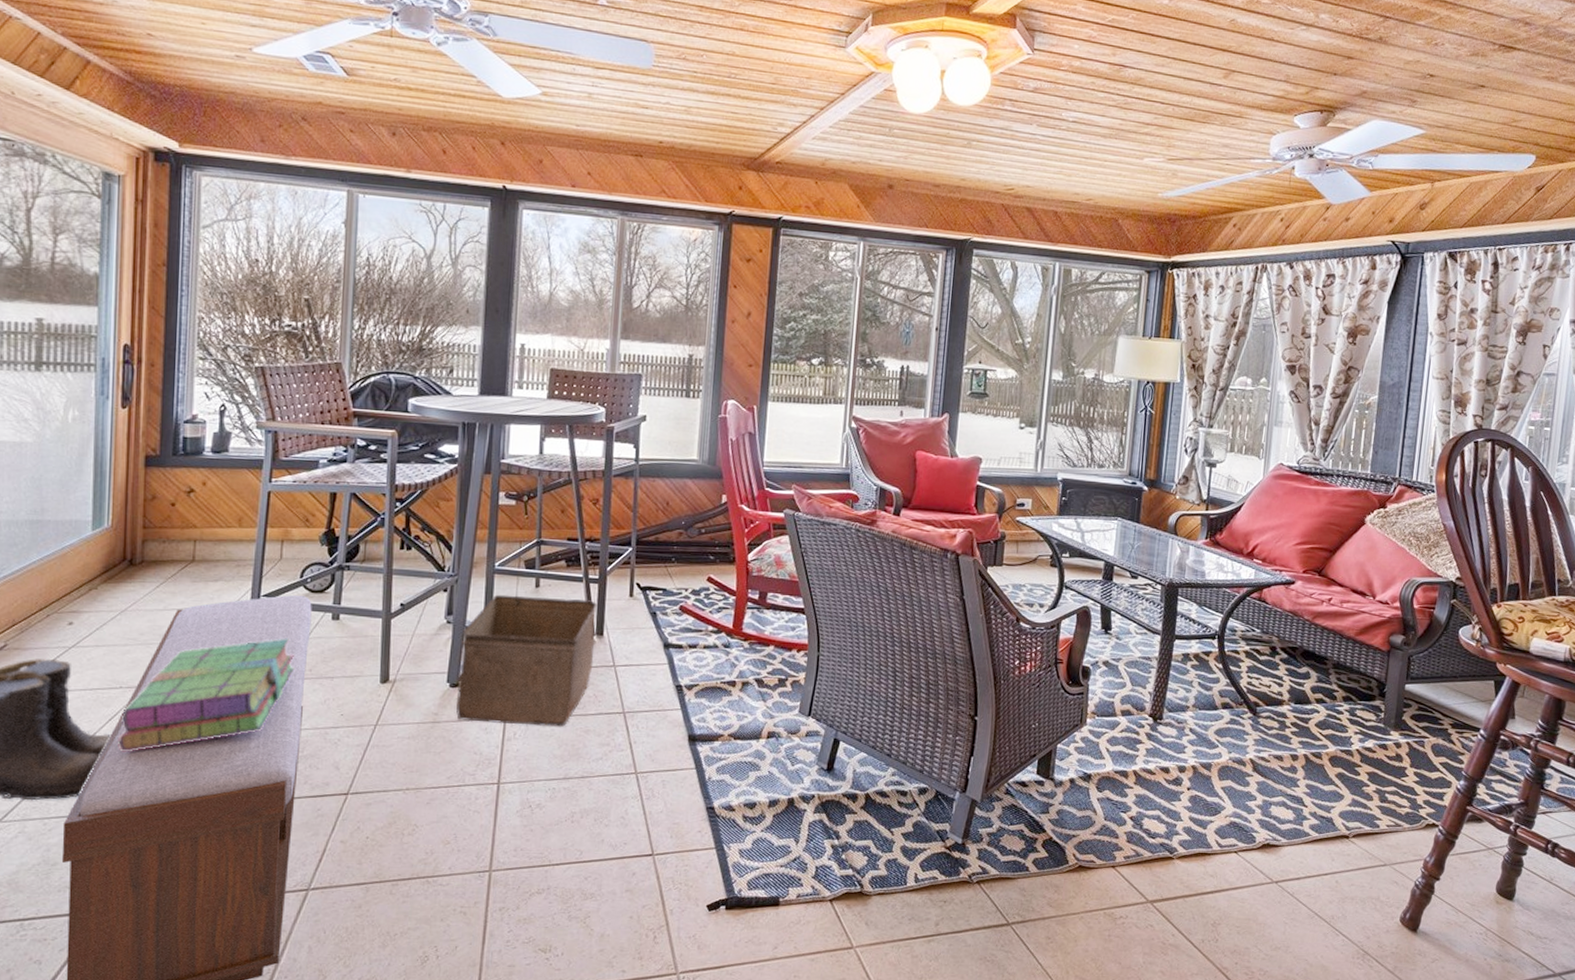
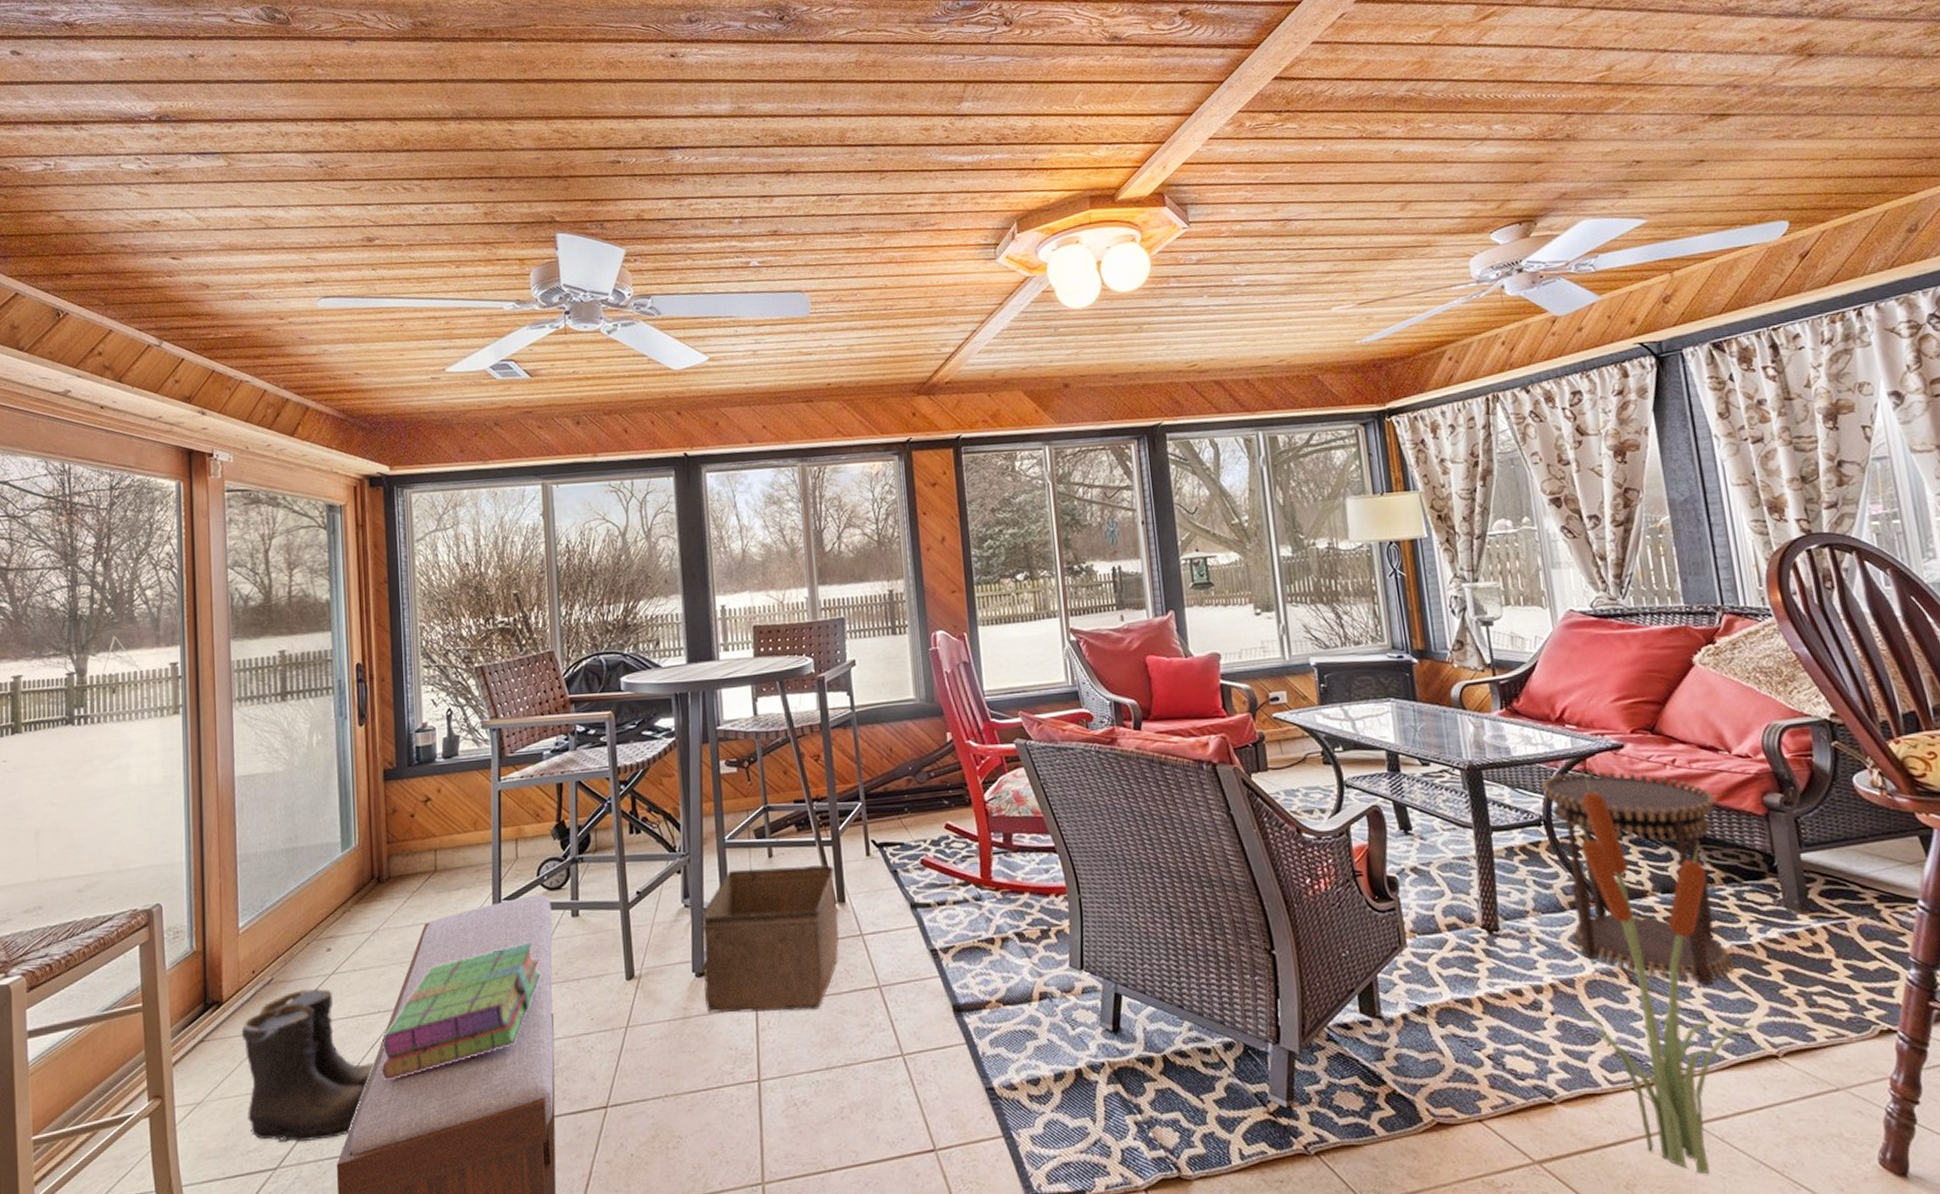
decorative plant: none [1205,599,1339,919] -> present [1573,771,1756,1173]
side table: none [1218,599,1354,778] -> present [1541,771,1735,984]

